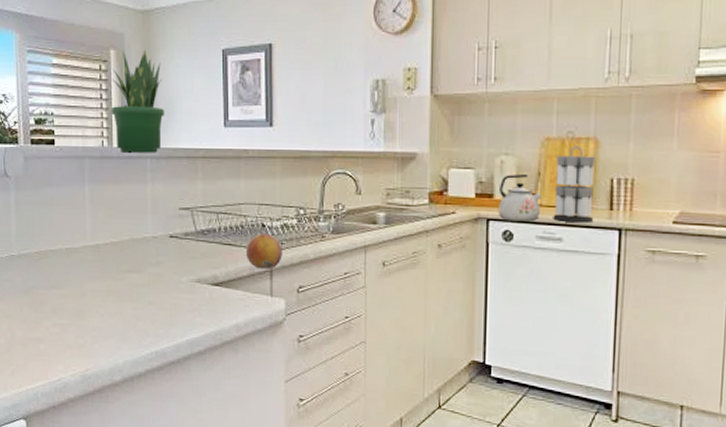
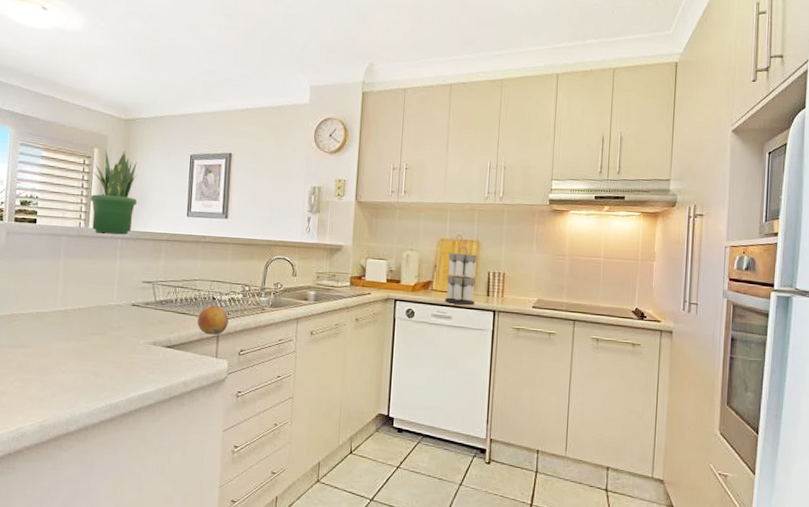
kettle: present [498,173,541,223] -> none [403,265,437,304]

